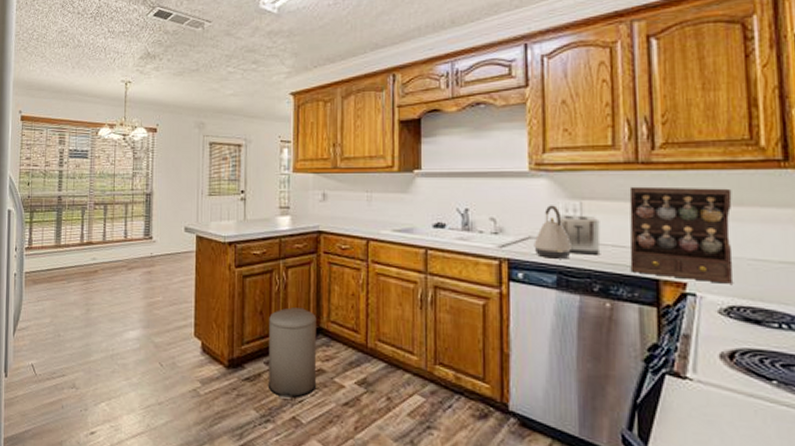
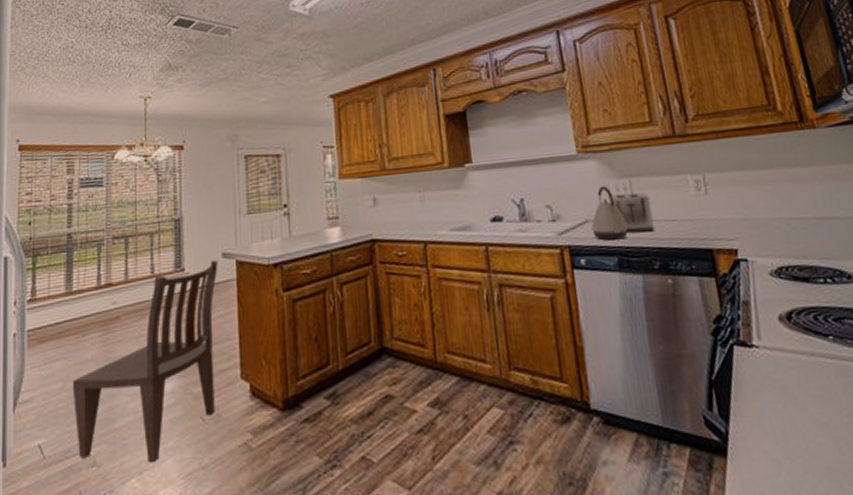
dining chair: none [58,232,181,392] -> present [72,259,218,462]
pedal bin: present [269,307,317,401] -> none [326,327,386,439]
spice rack: present [629,186,734,284] -> none [671,153,777,246]

